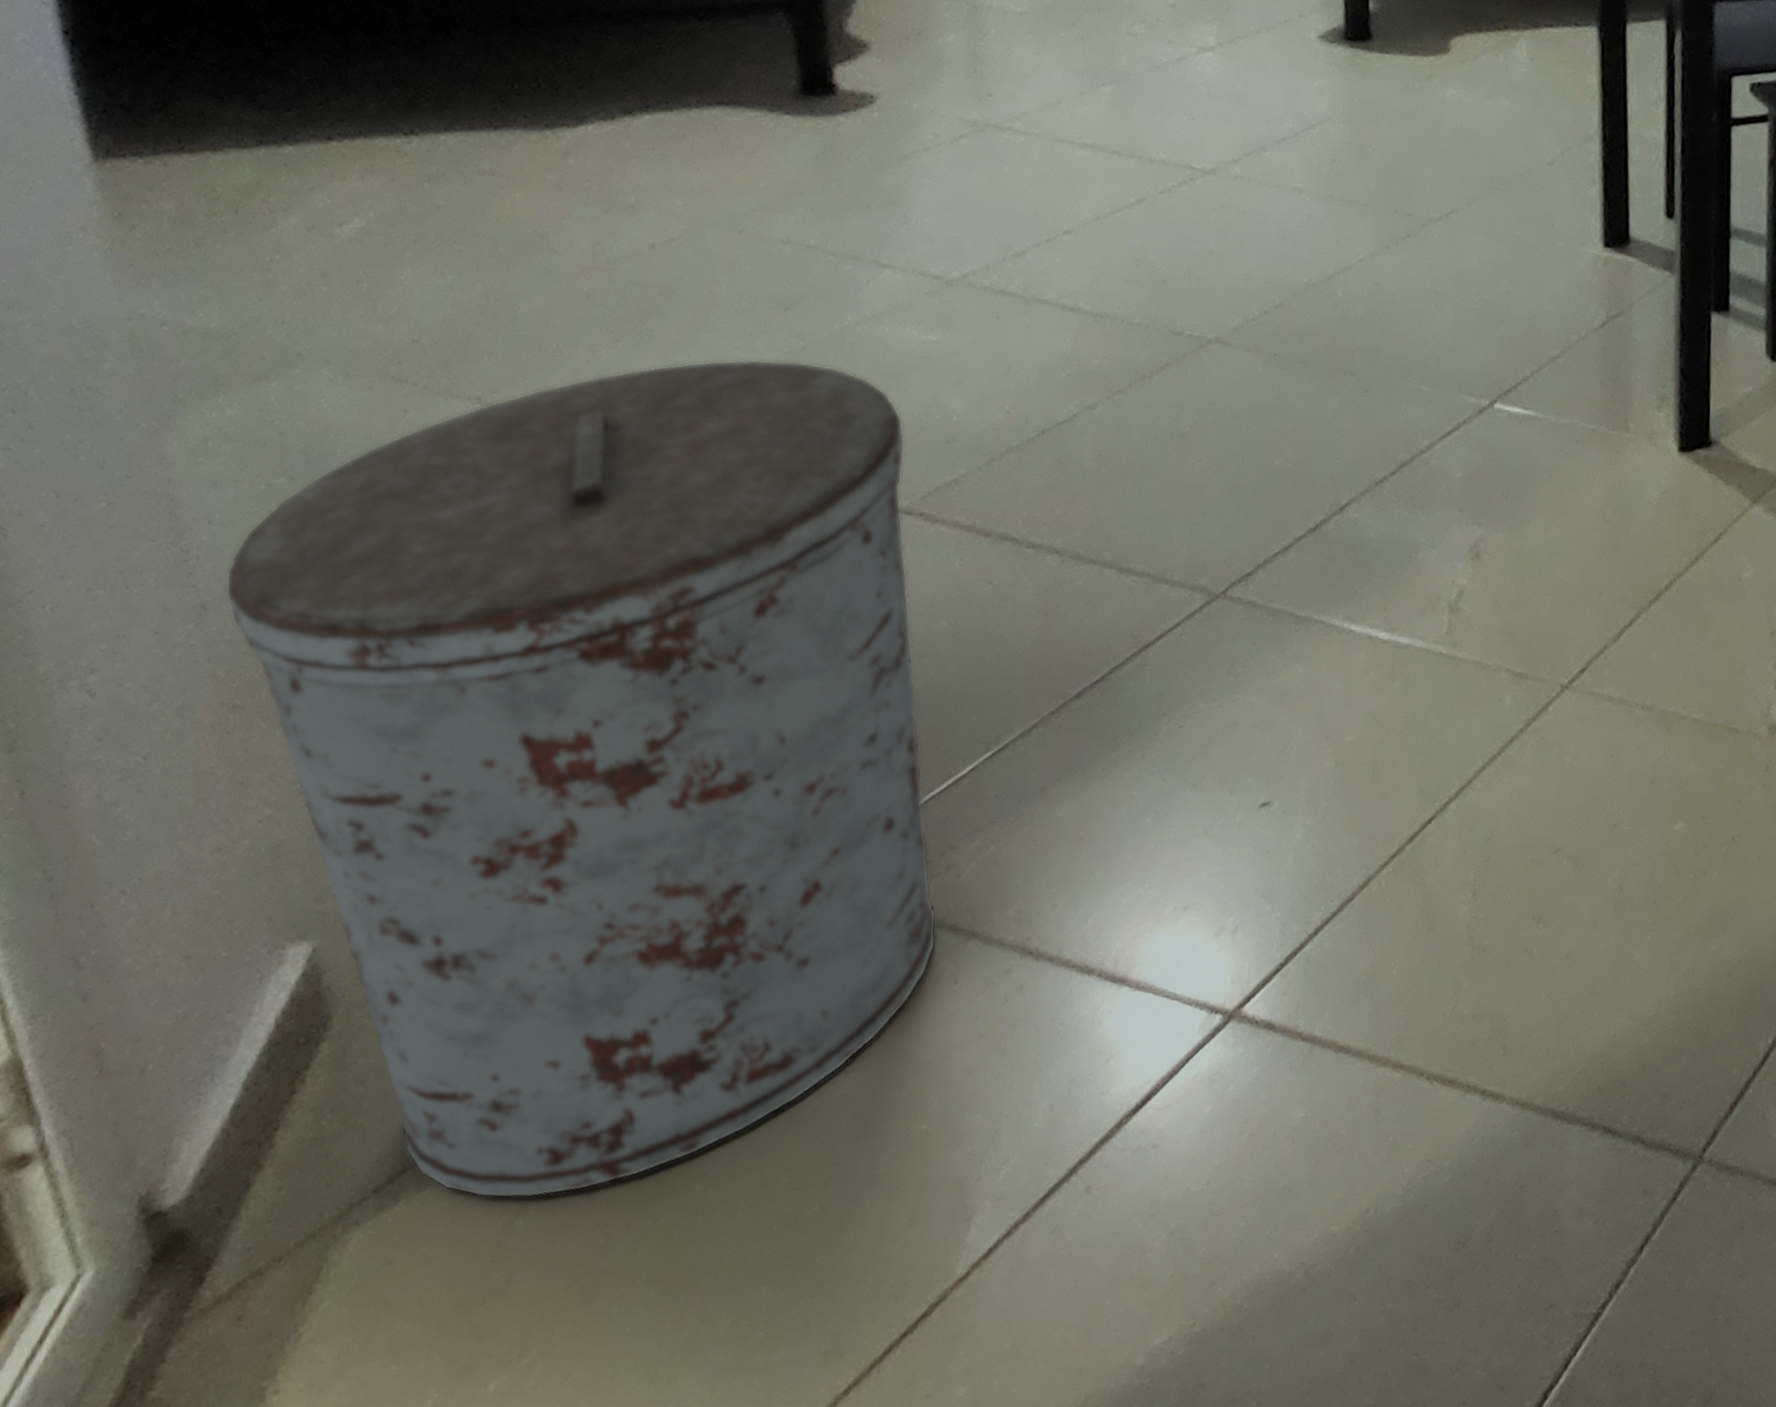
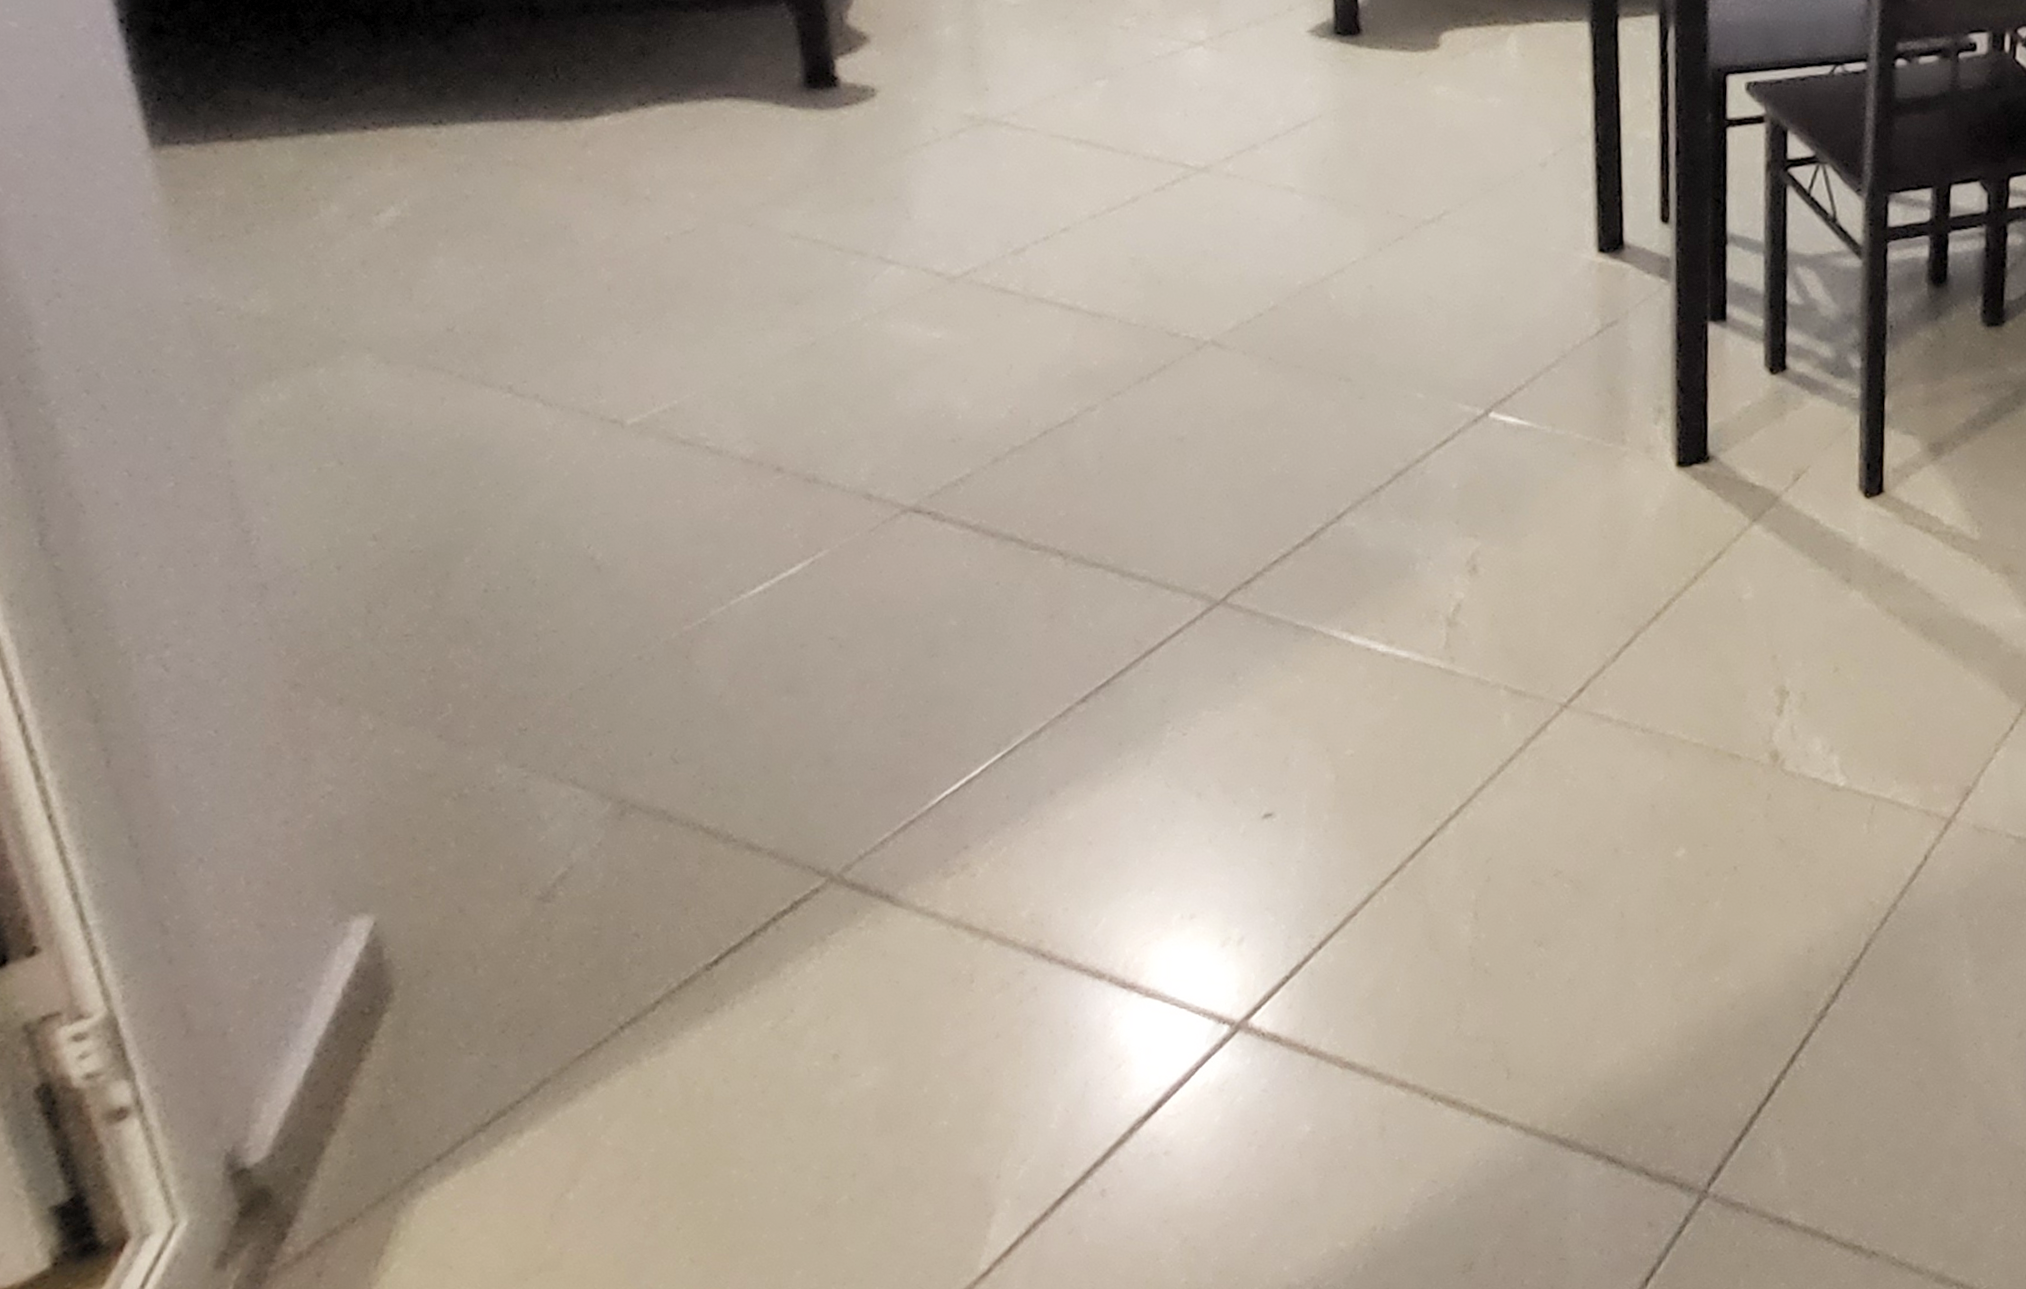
trash can: present [226,359,937,1199] -> none [284,353,953,1174]

